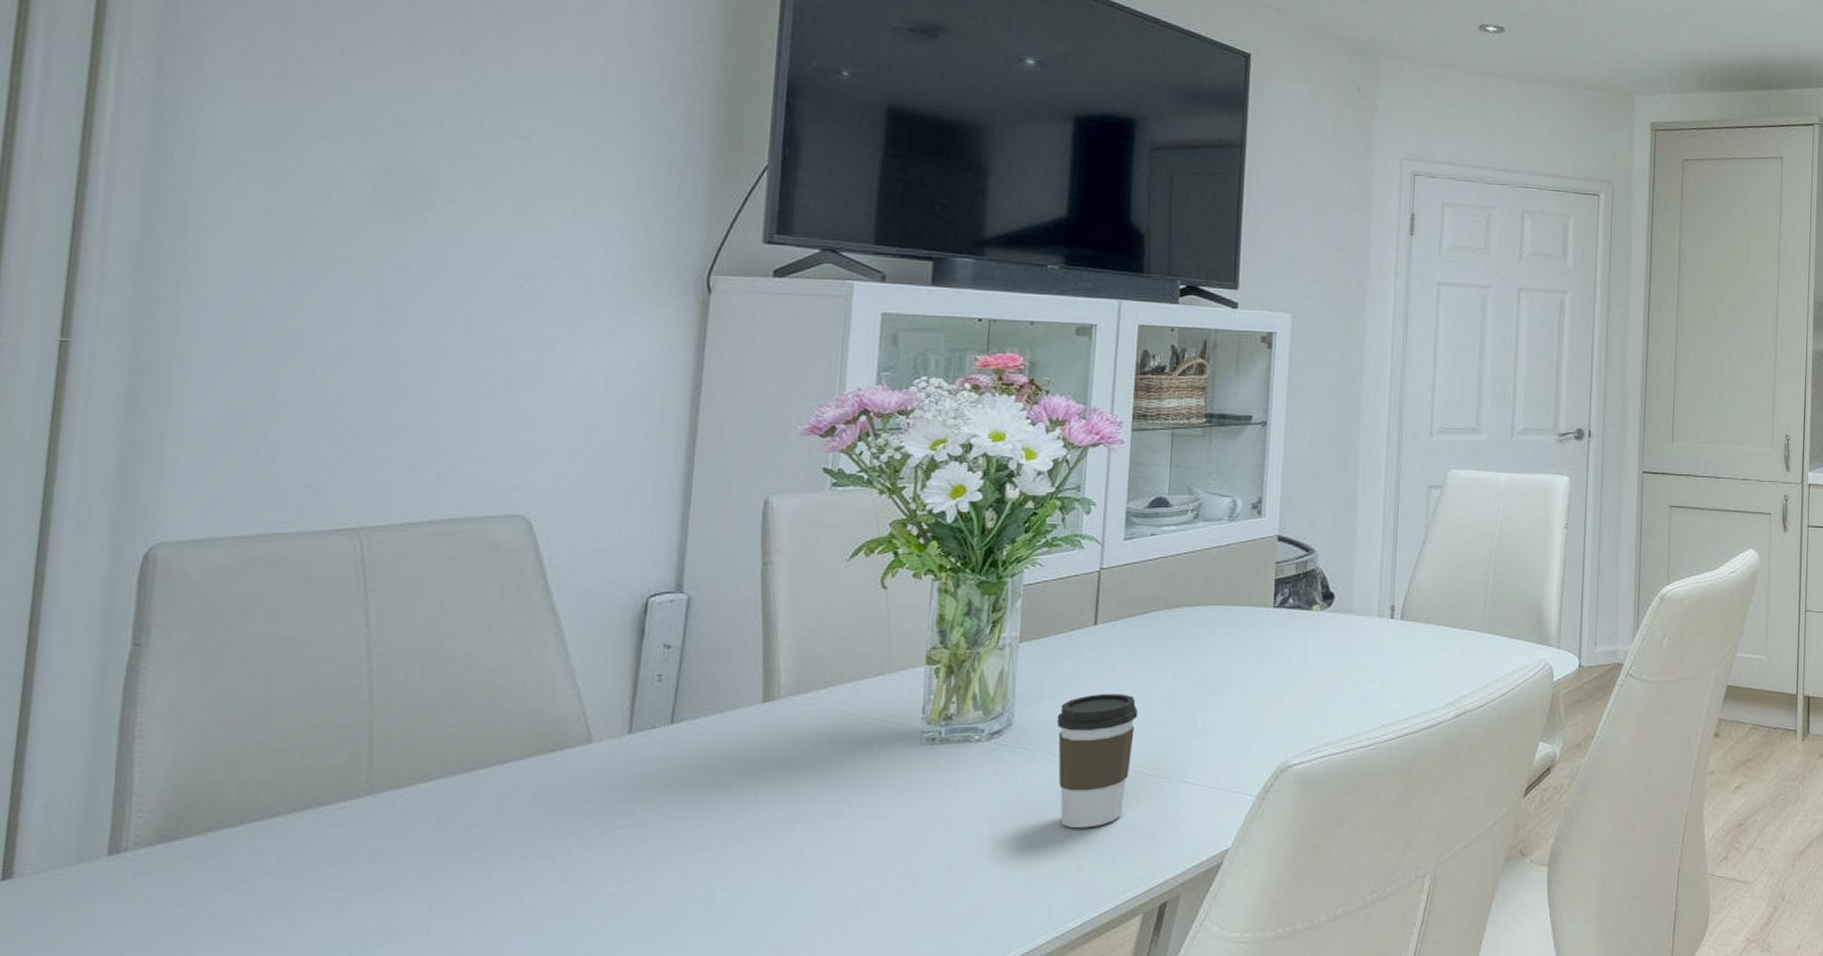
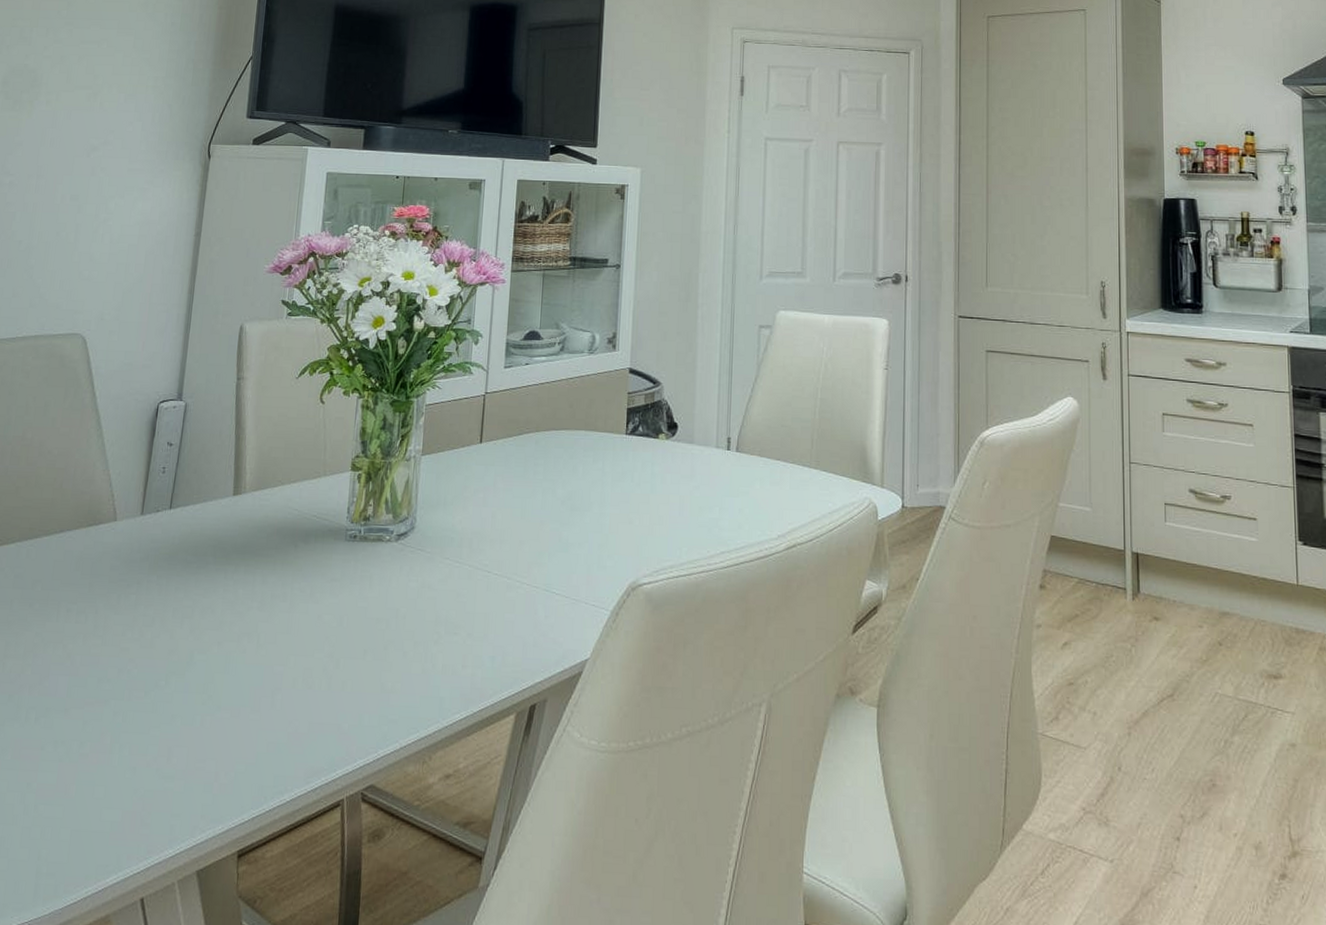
coffee cup: present [1056,693,1139,829] -> none [449,505,514,628]

